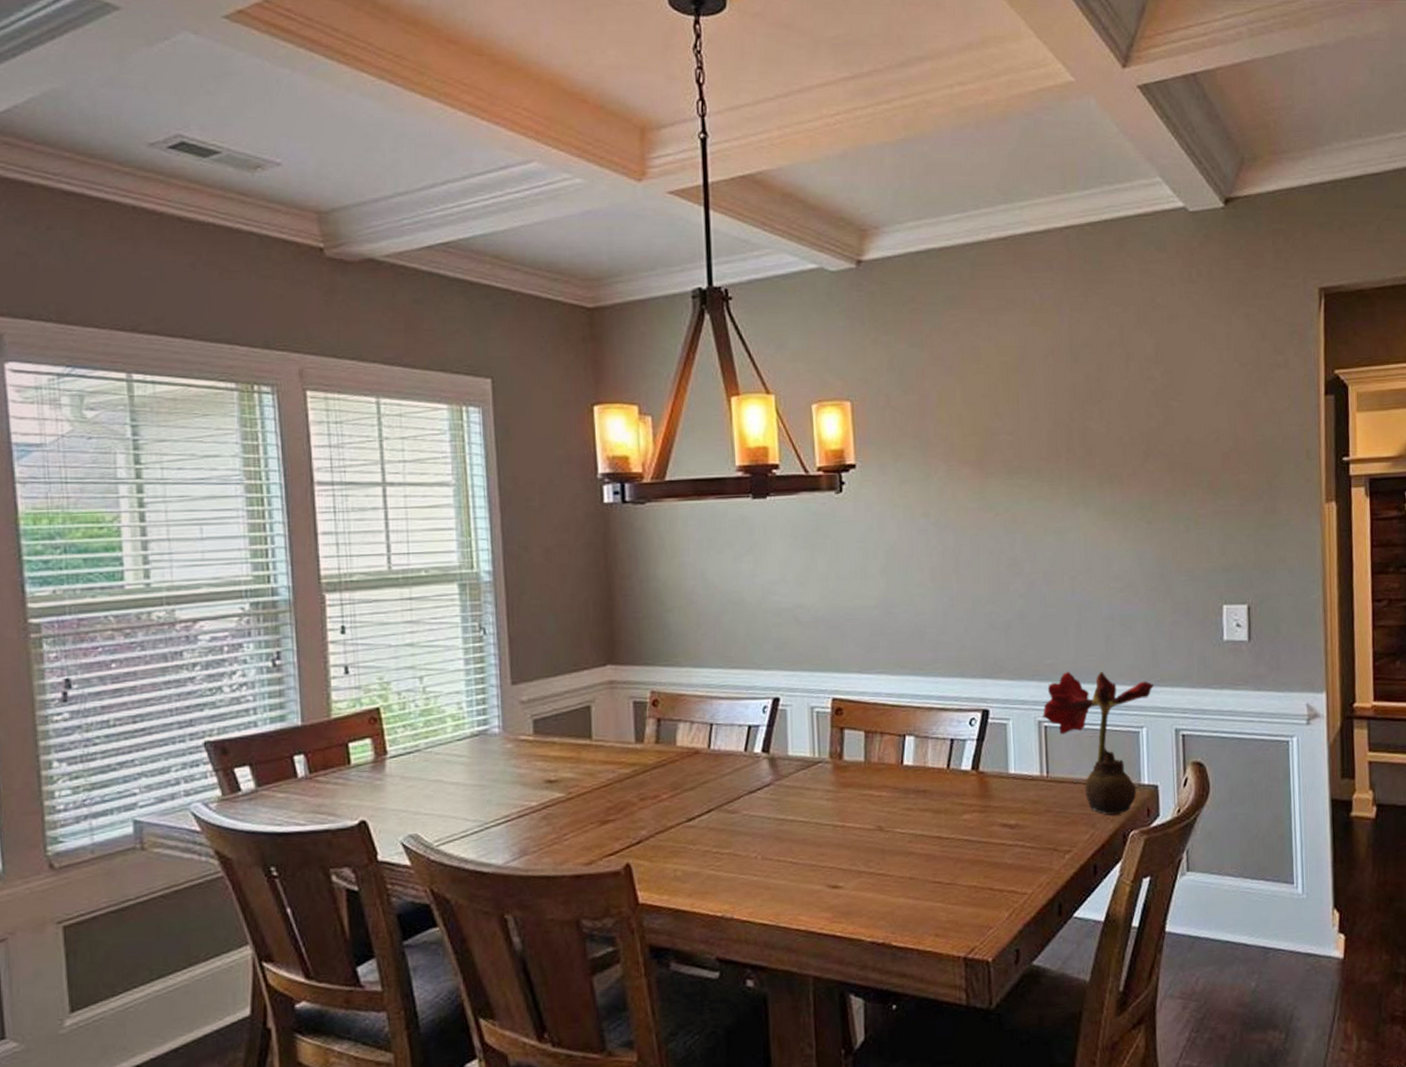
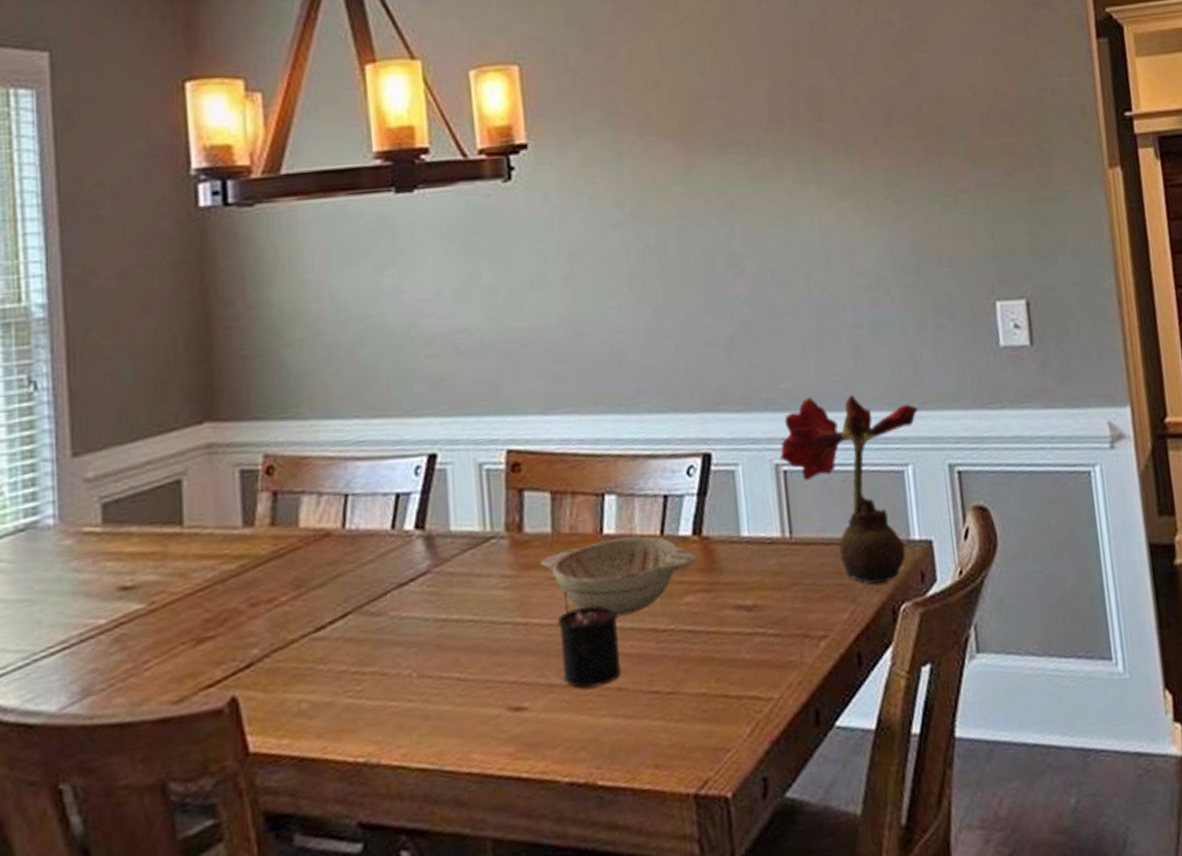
decorative bowl: none [855,768,974,826] -> present [540,536,697,616]
candle: none [866,804,913,876] -> present [557,590,620,688]

